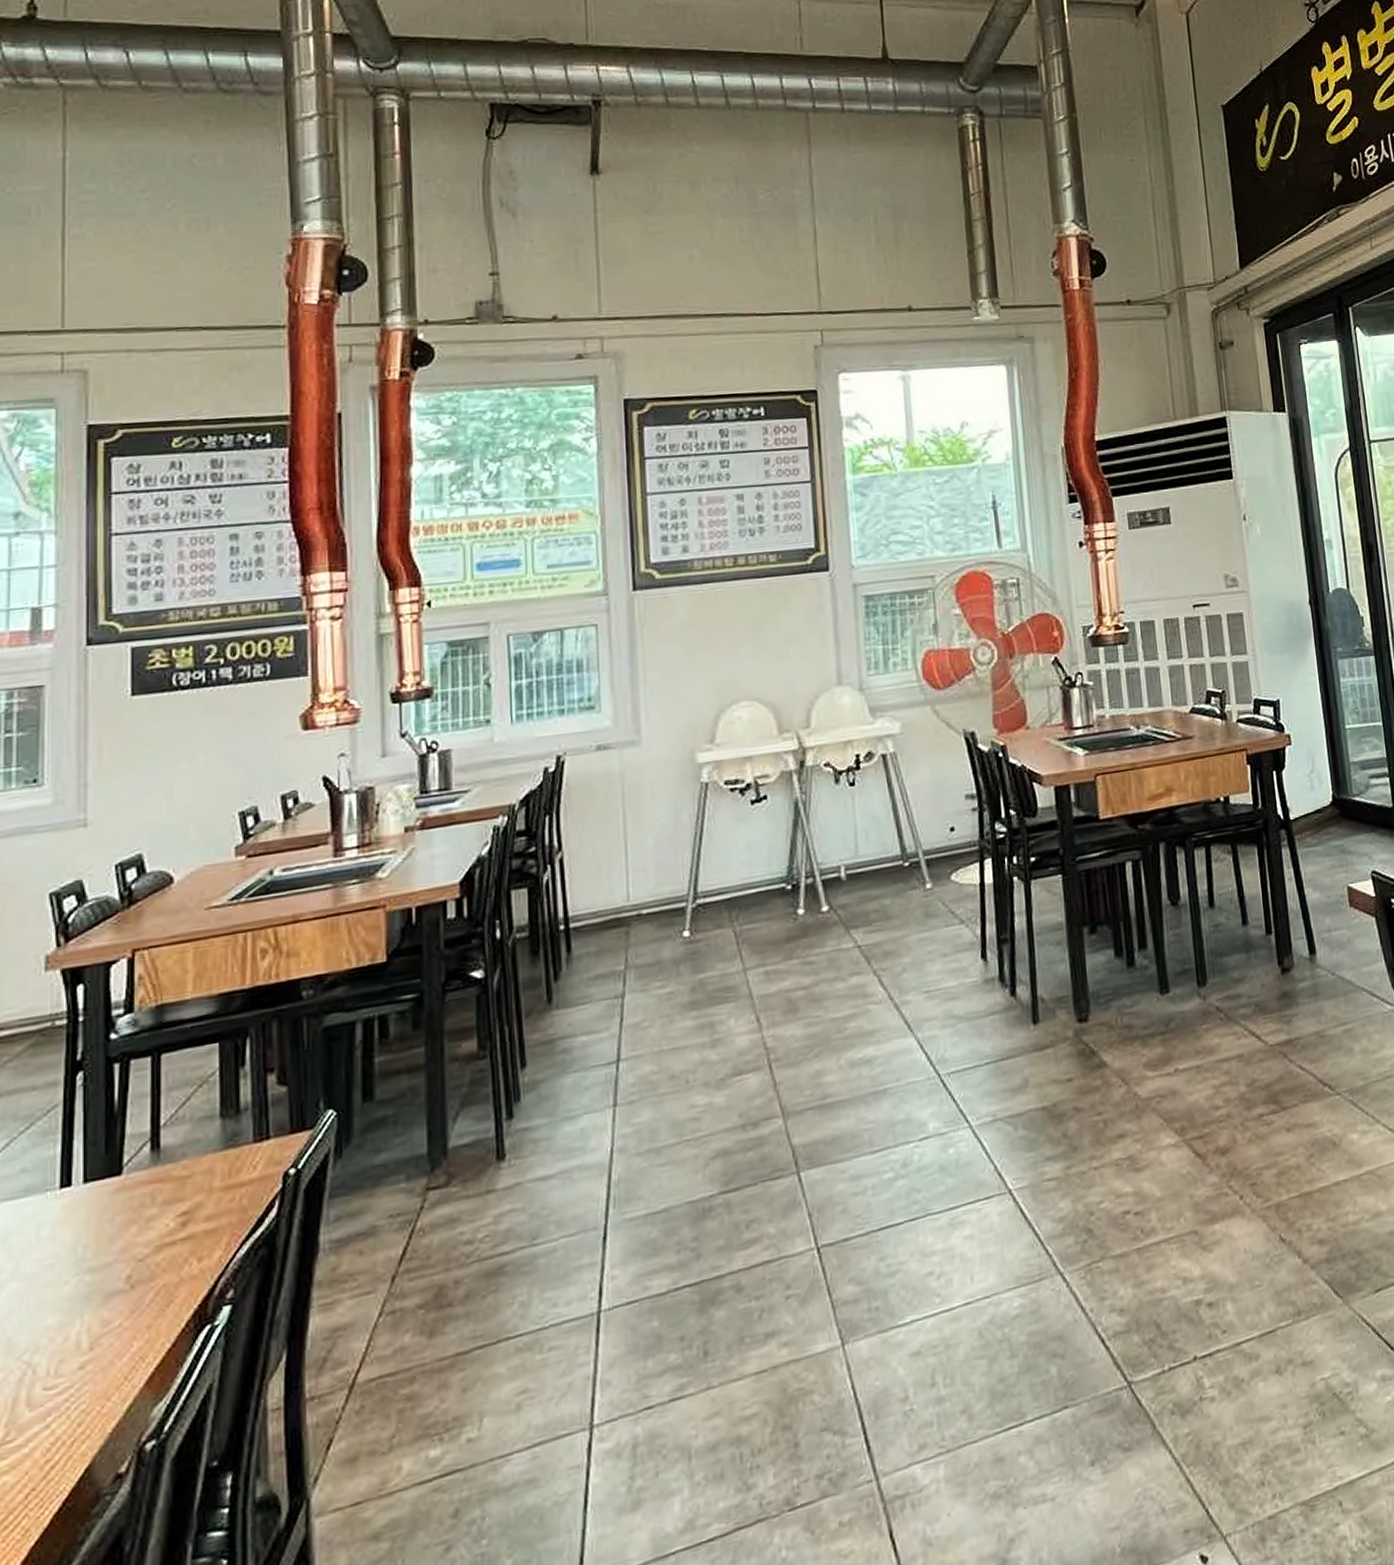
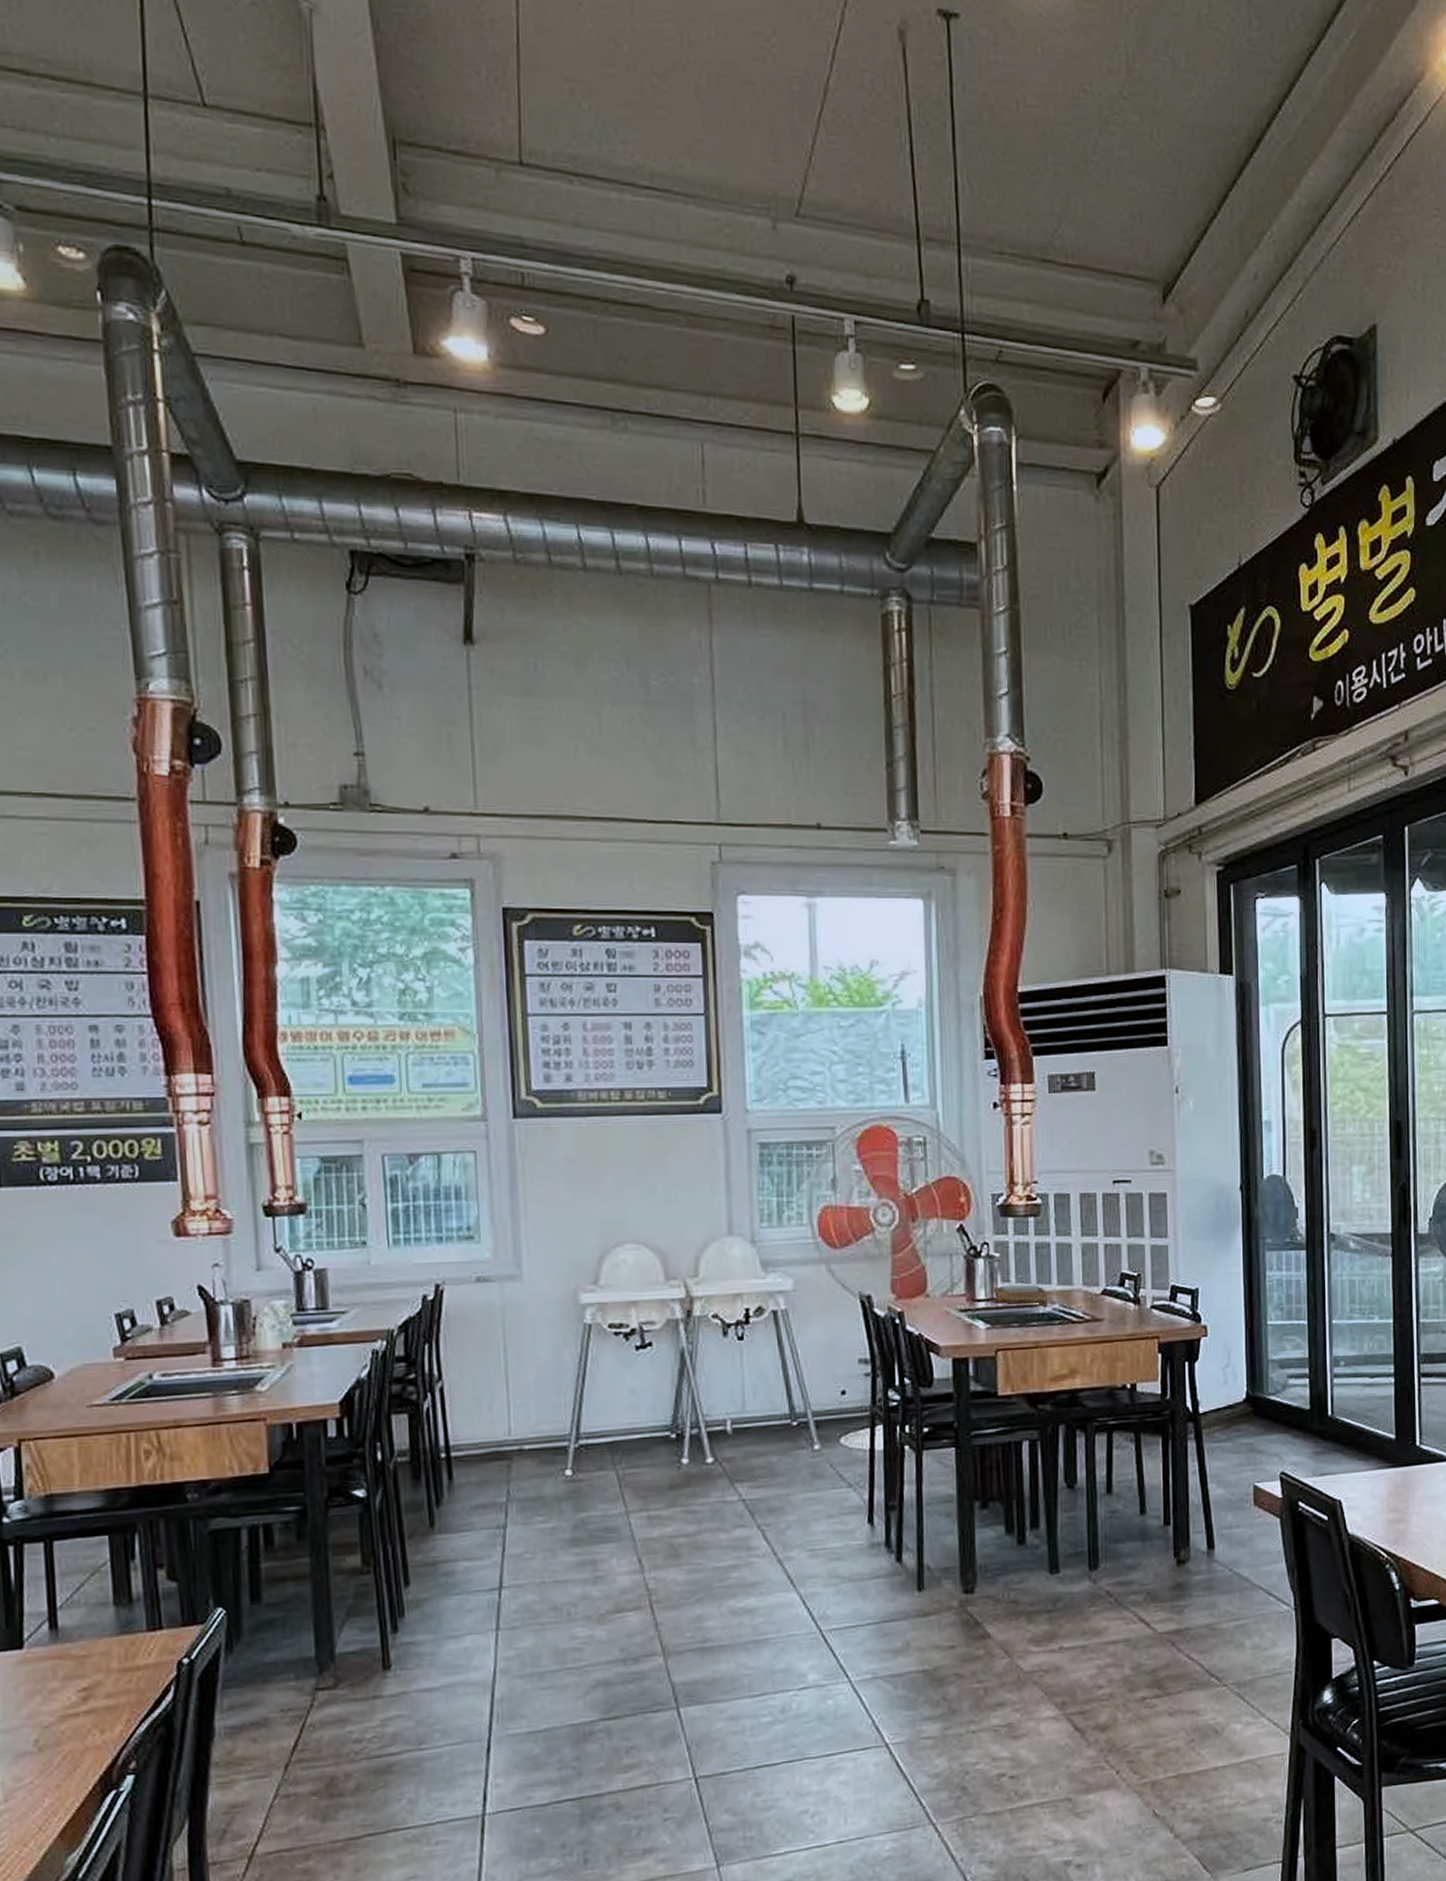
napkin holder: none [1087,709,1141,732] -> present [991,1284,1048,1308]

